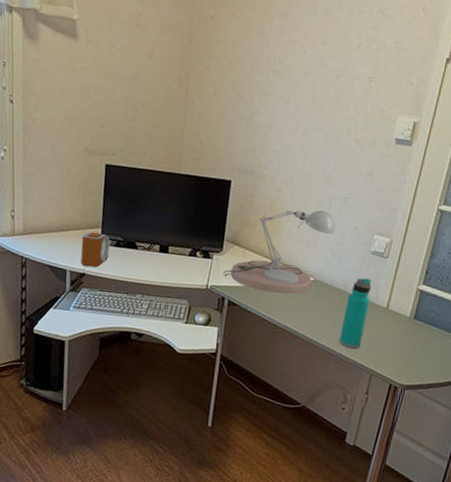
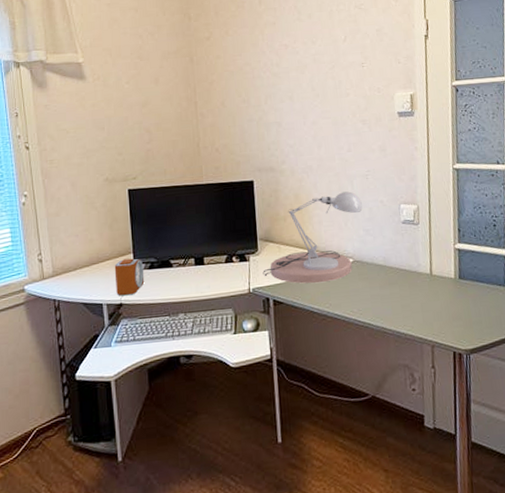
water bottle: present [339,278,372,349] -> none [390,248,415,324]

